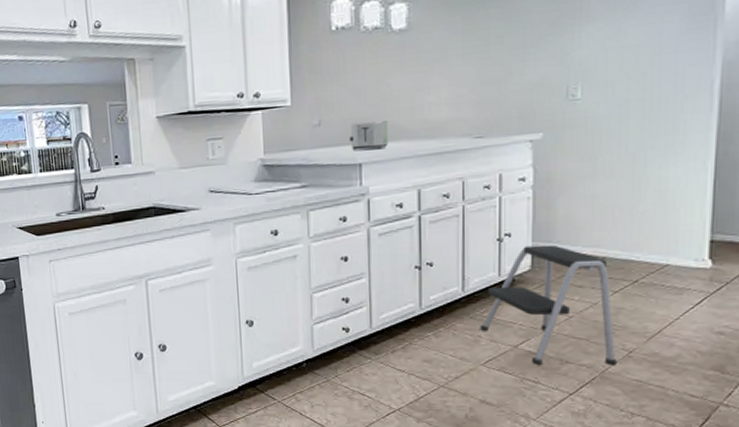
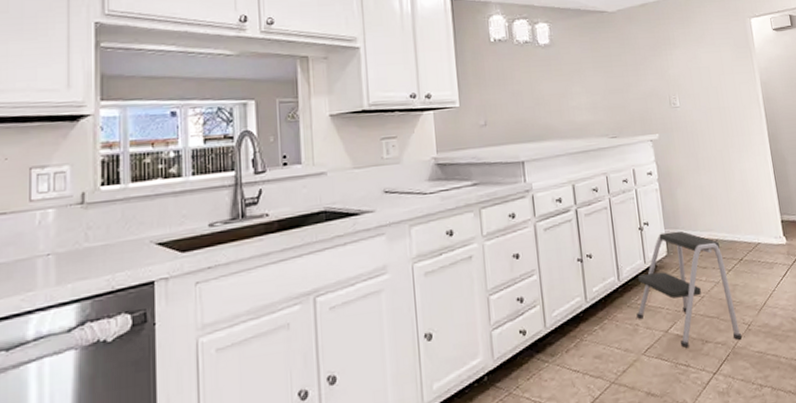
toaster: present [350,121,389,150] -> none [512,122,544,149]

